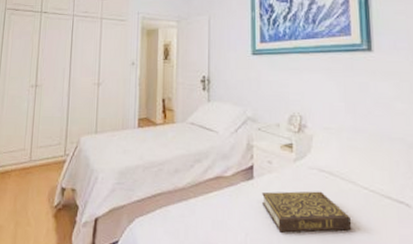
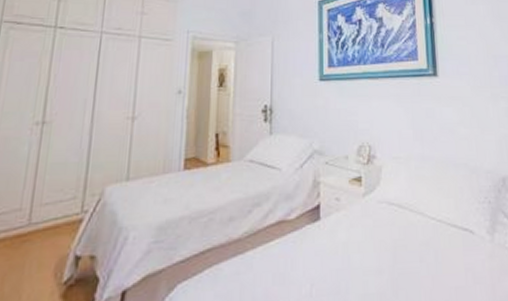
book: present [262,191,352,233] -> none [329,226,421,278]

